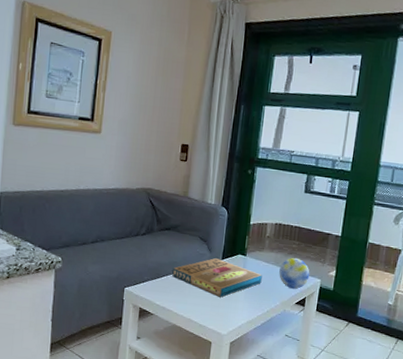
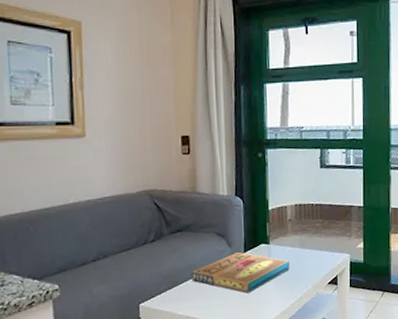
decorative ball: present [279,257,310,289] -> none [306,236,338,269]

